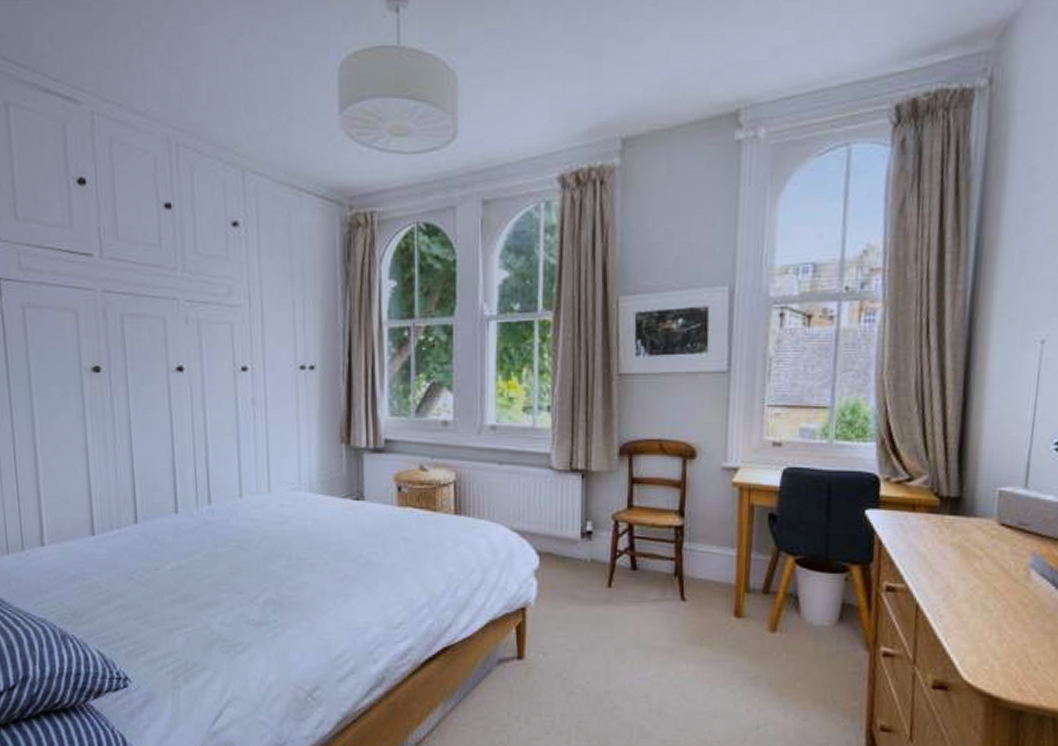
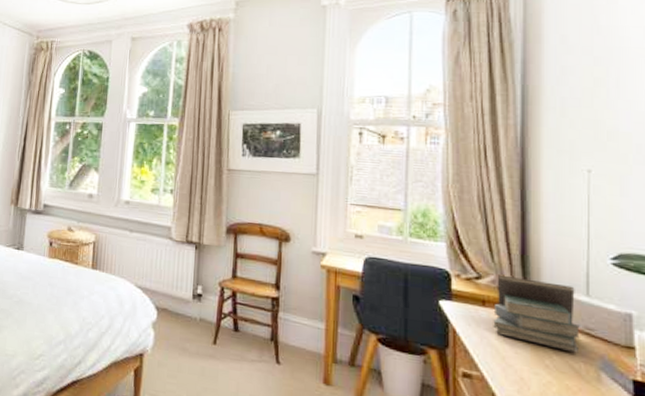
book: none [922,473,1014,552] -> present [493,274,580,353]

